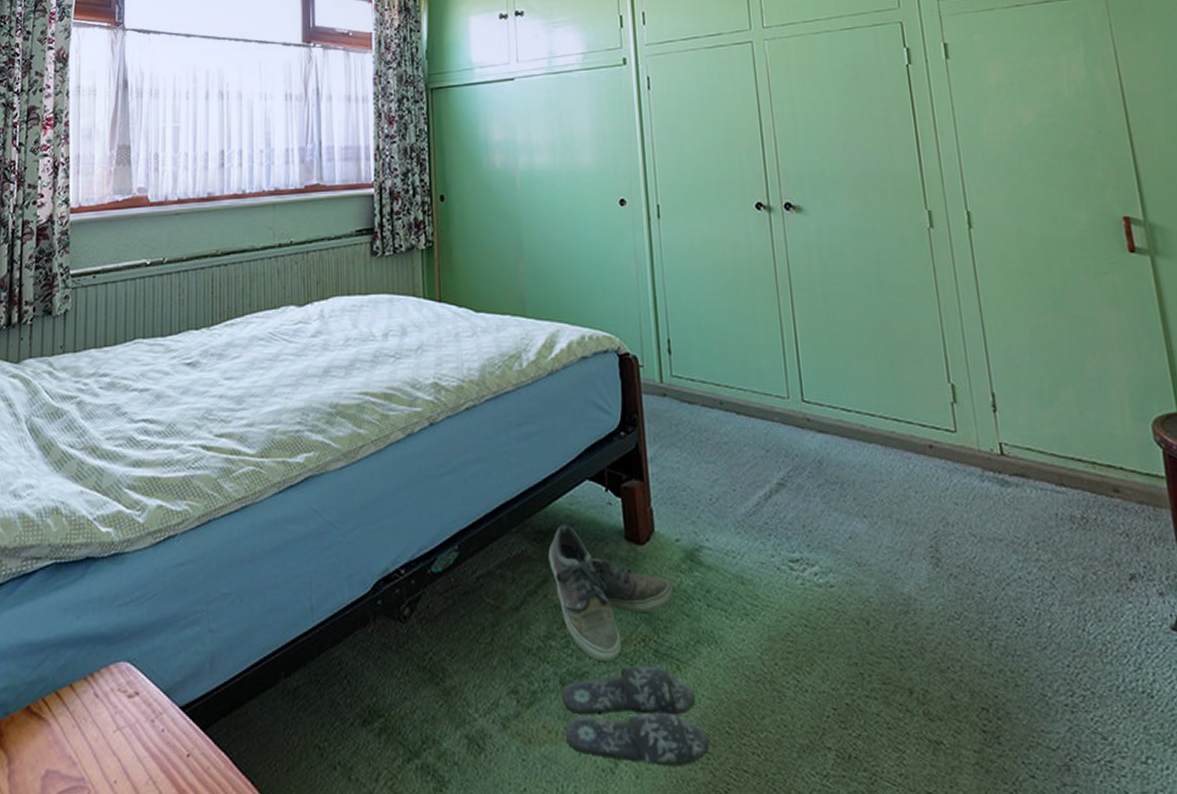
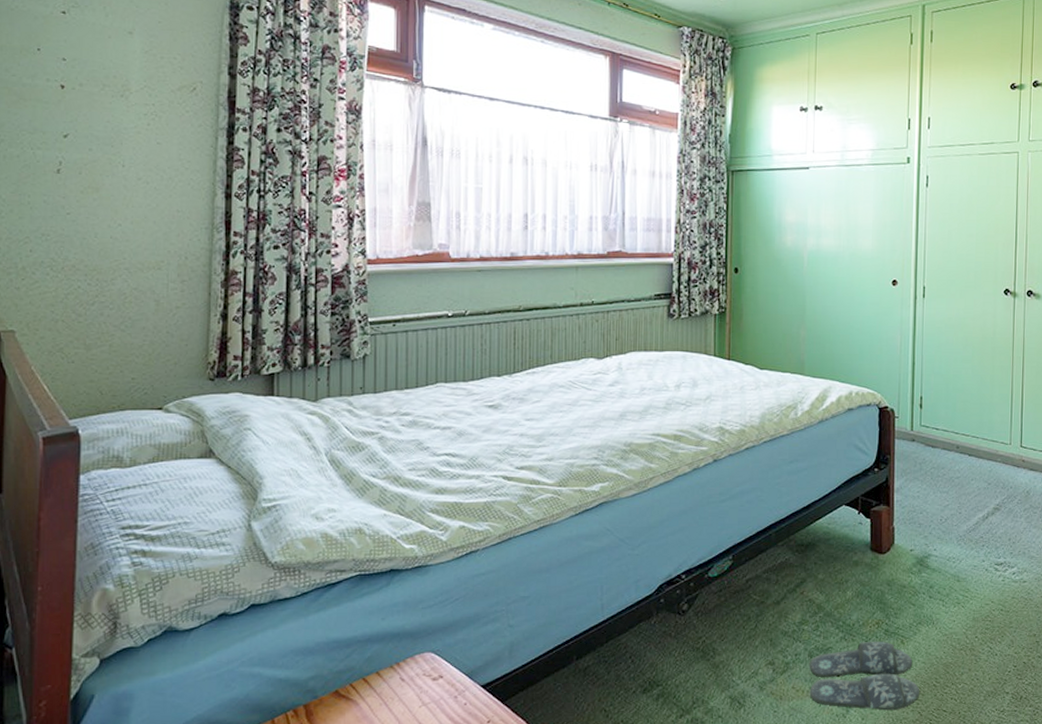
shoe: present [548,524,674,661] -> none [807,539,905,639]

